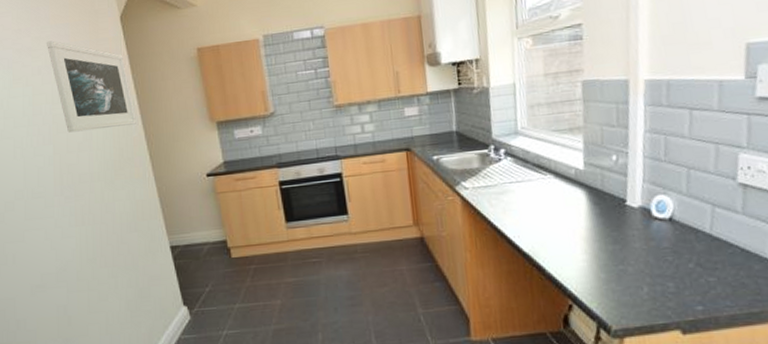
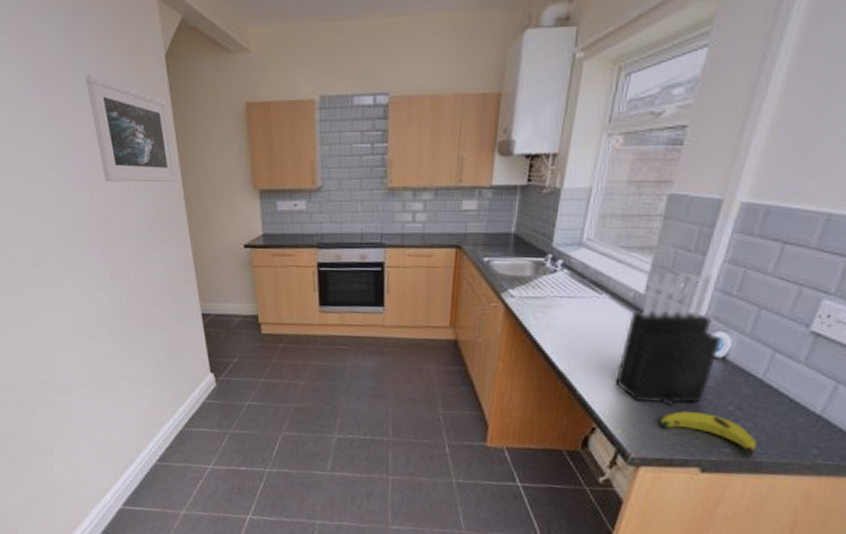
knife block: none [576,144,665,273] -> present [614,272,722,406]
banana: none [630,274,726,313] -> present [659,411,757,458]

